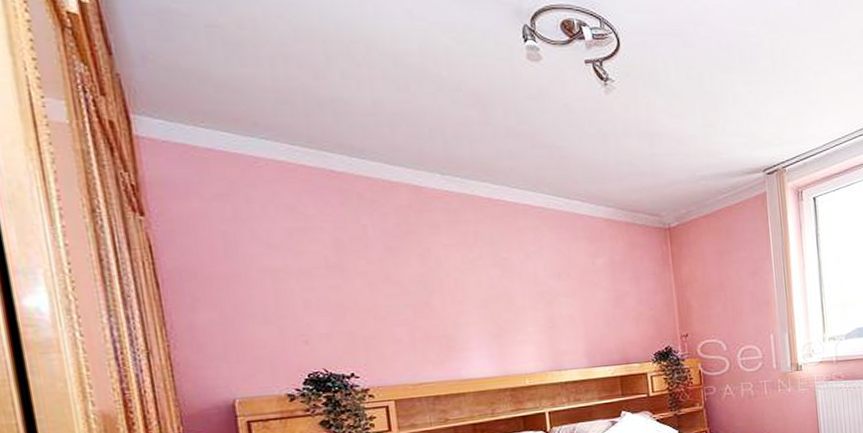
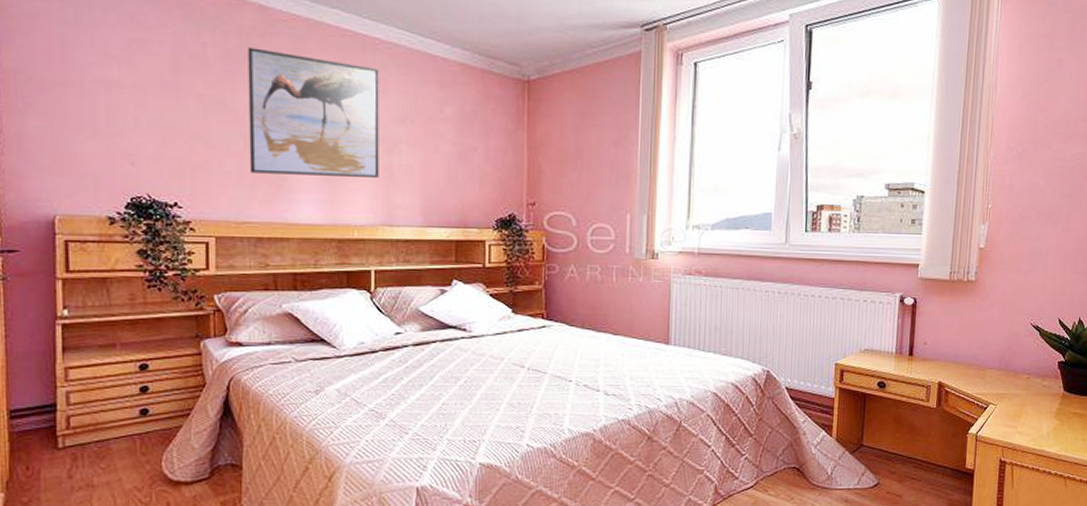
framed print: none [406,224,543,338] -> present [248,47,379,177]

